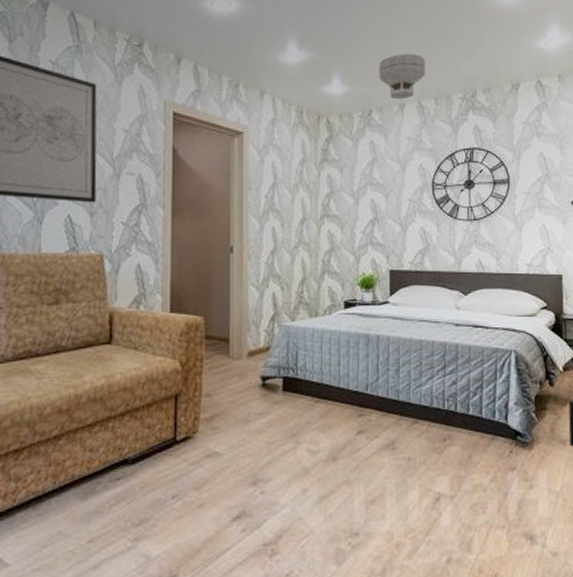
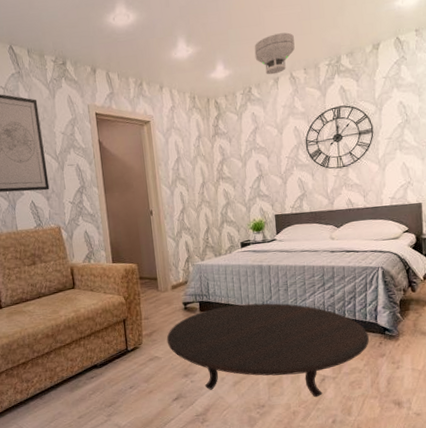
table: none [233,385,497,524] -> present [166,303,369,398]

